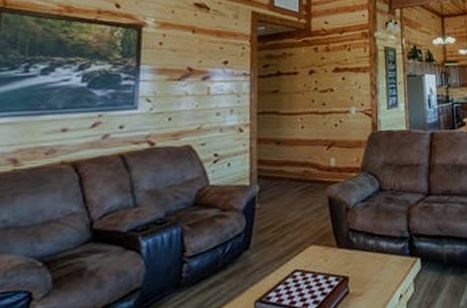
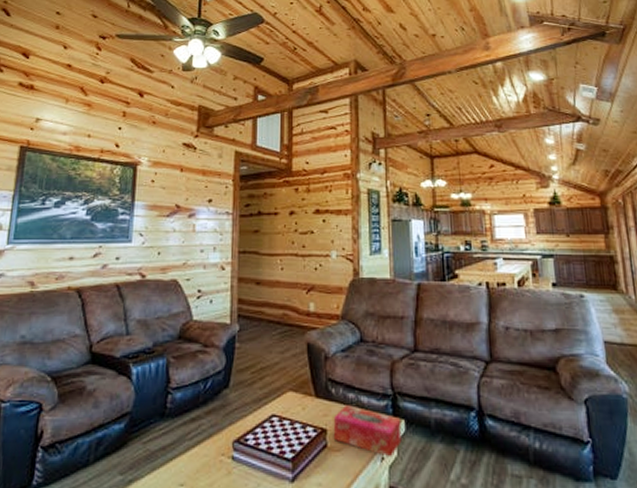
tissue box: none [354,251,418,295] -> present [333,405,402,457]

